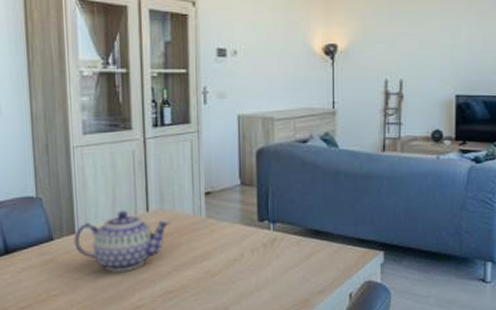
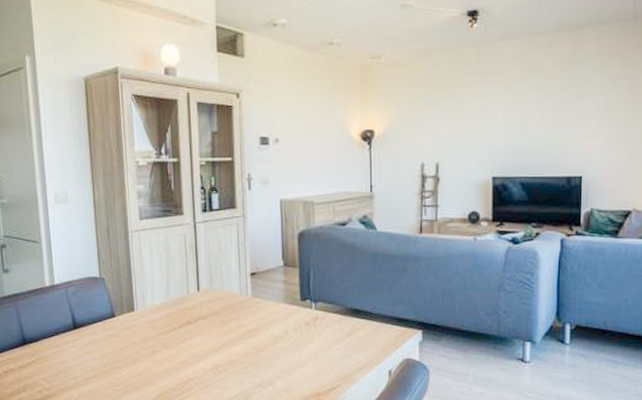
teapot: present [74,210,172,273] -> none [133,290,221,348]

